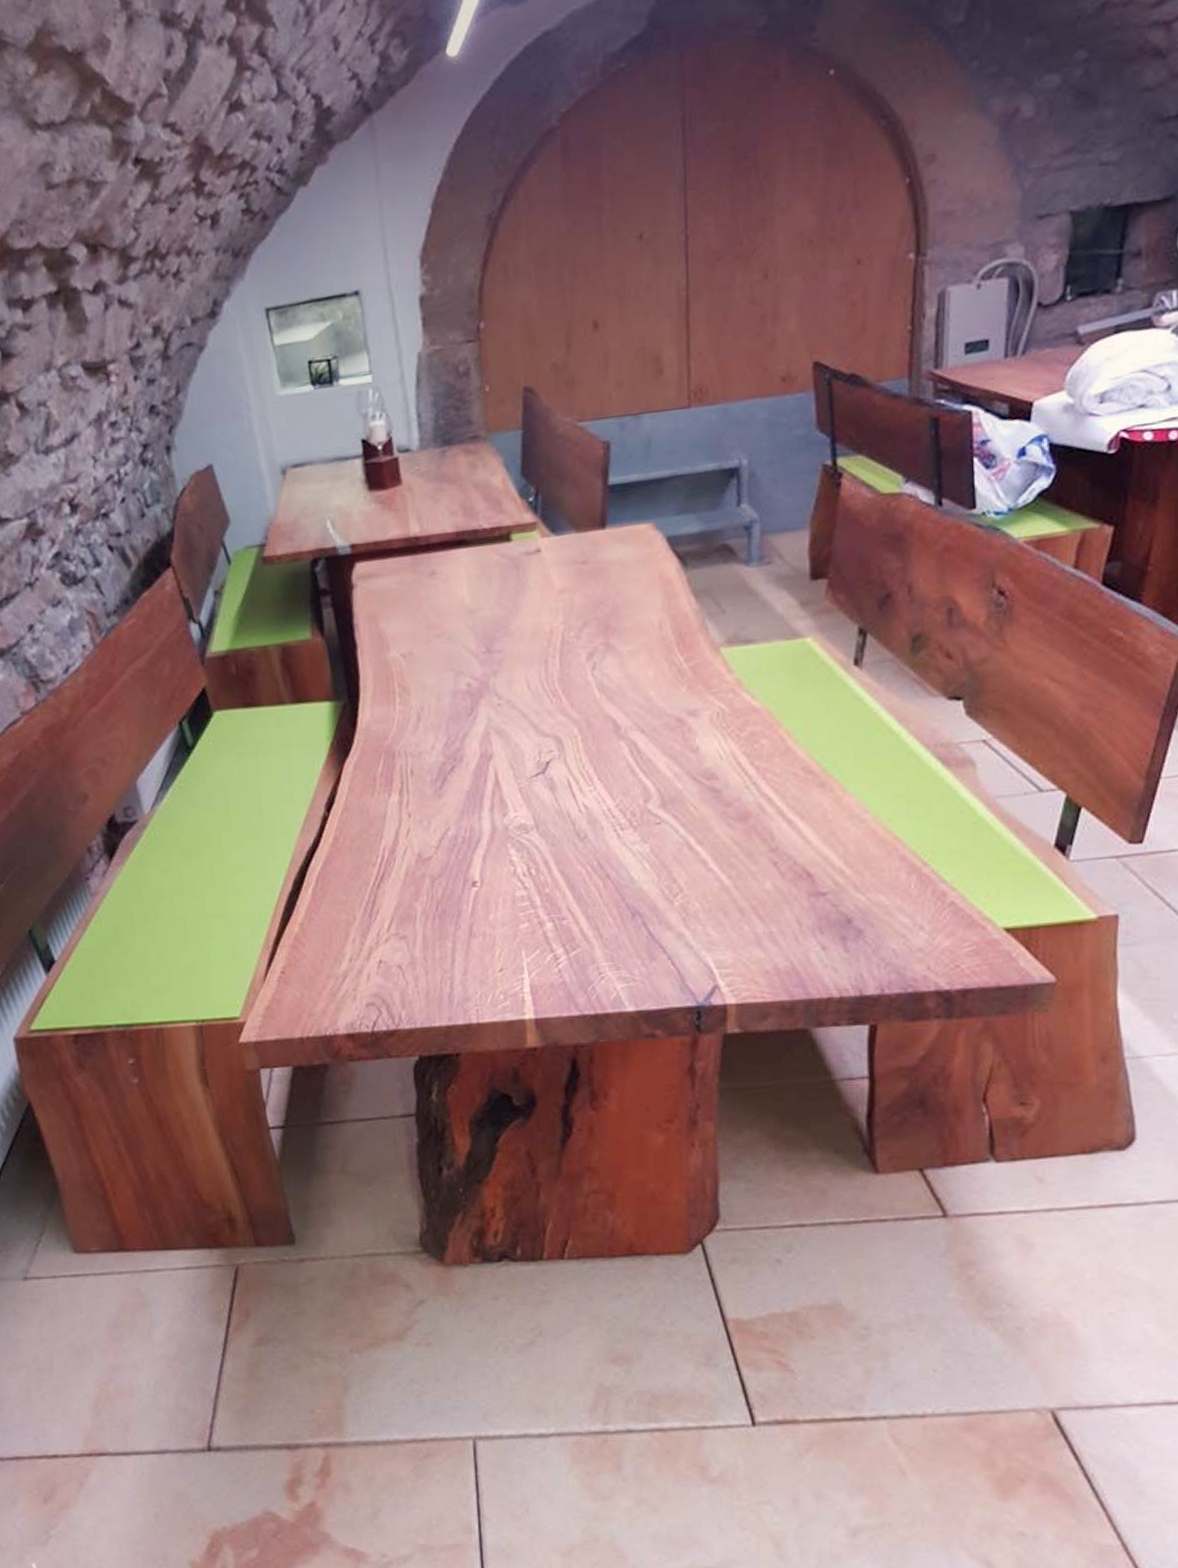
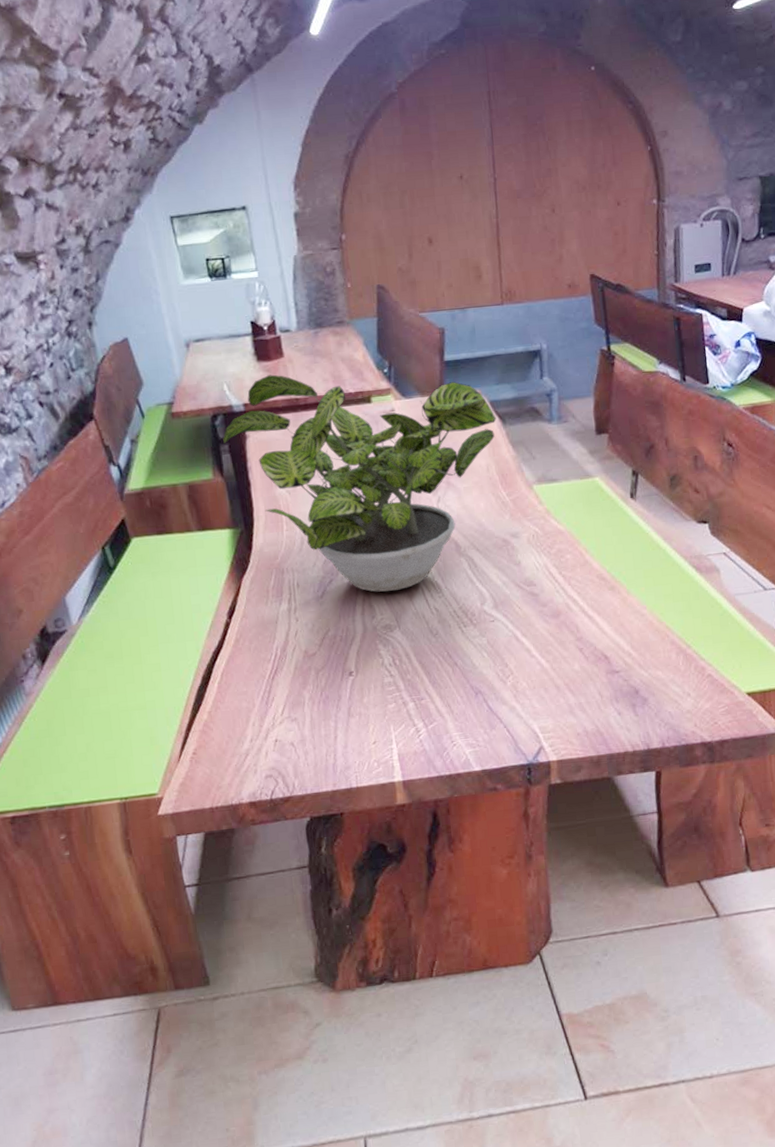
potted plant: none [323,507,675,783] -> present [222,374,496,592]

